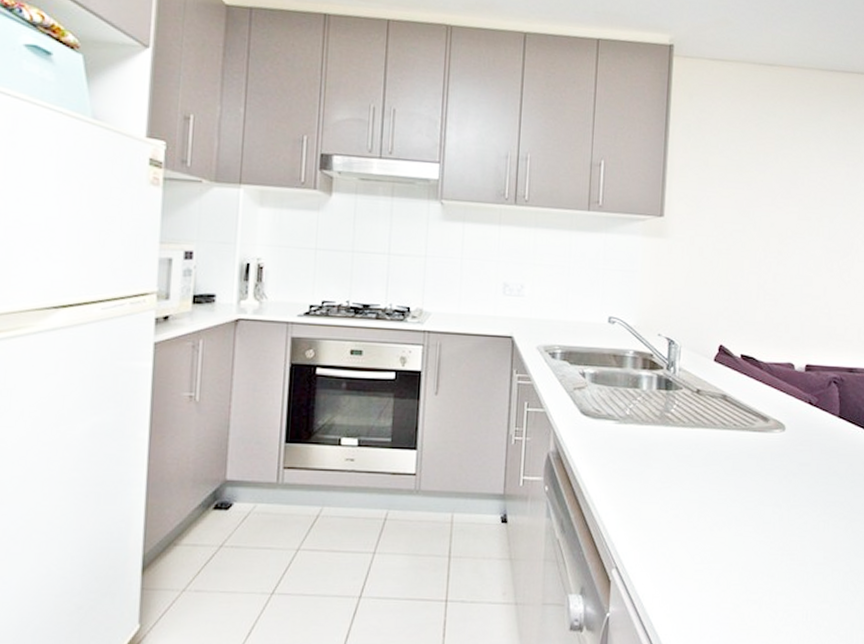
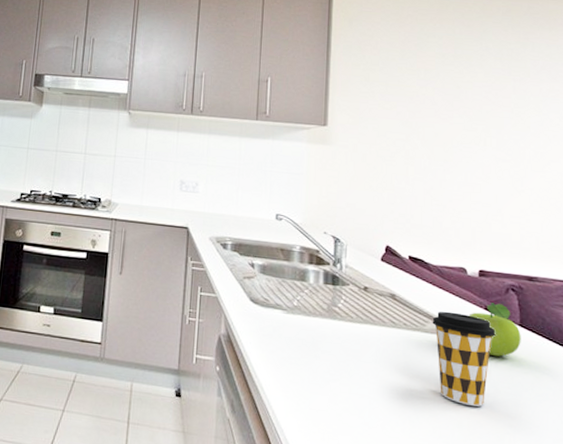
coffee cup: none [760,408,818,498] -> present [432,311,496,407]
fruit: none [794,396,840,448] -> present [468,303,521,356]

